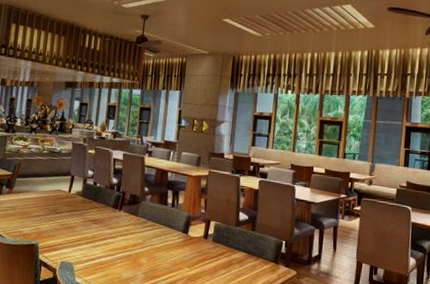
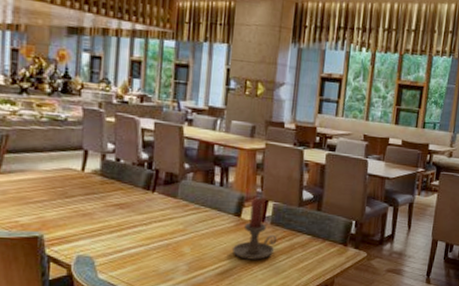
candle holder: none [181,218,218,273] -> present [233,198,277,260]

